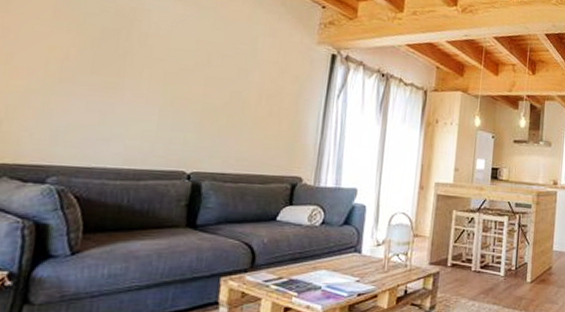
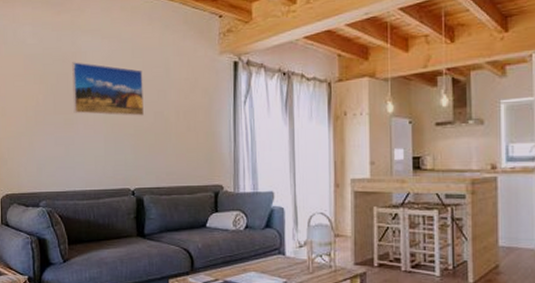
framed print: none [120,18,223,93] -> present [72,62,144,116]

